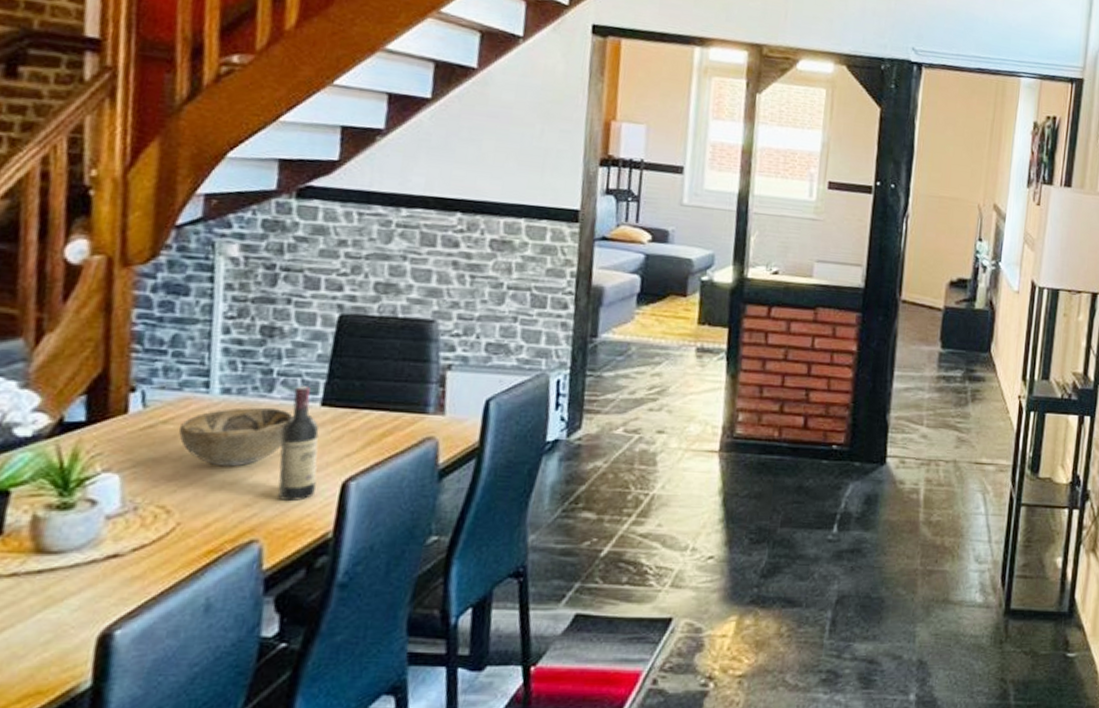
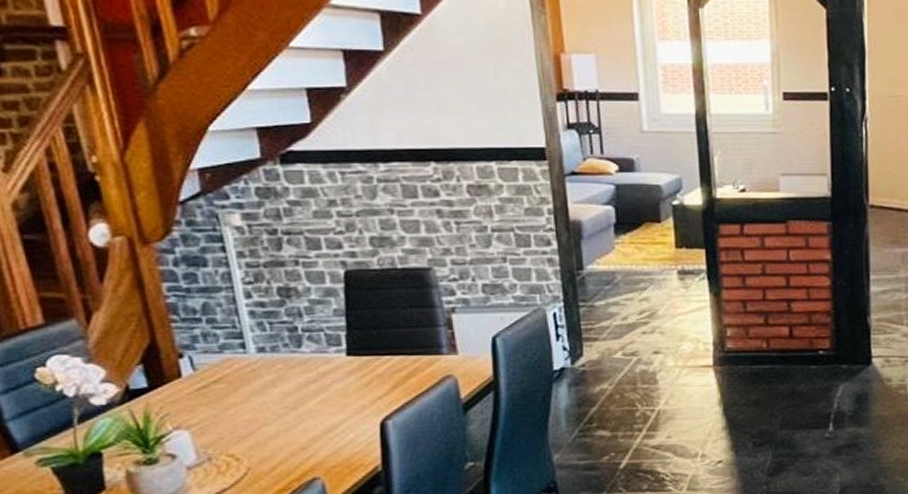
decorative bowl: present [178,407,294,467] -> none [228,361,325,417]
wine bottle: present [278,386,320,501] -> none [317,339,358,442]

